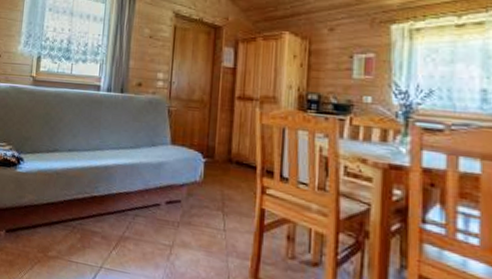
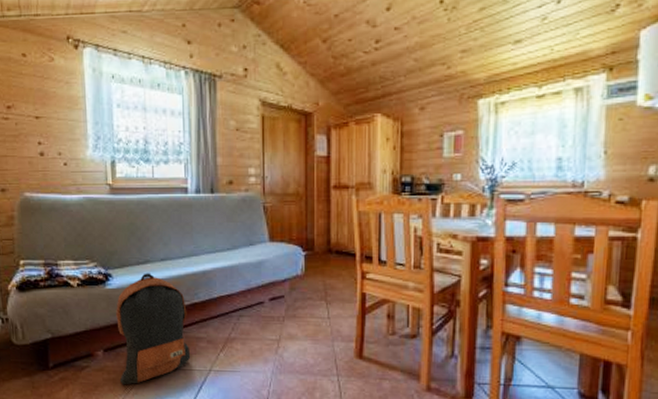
backpack: none [15,161,86,270] -> present [116,273,191,385]

